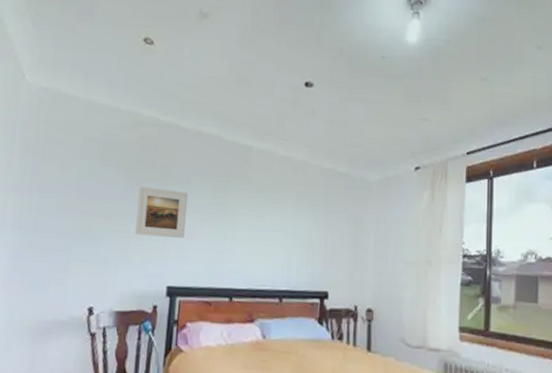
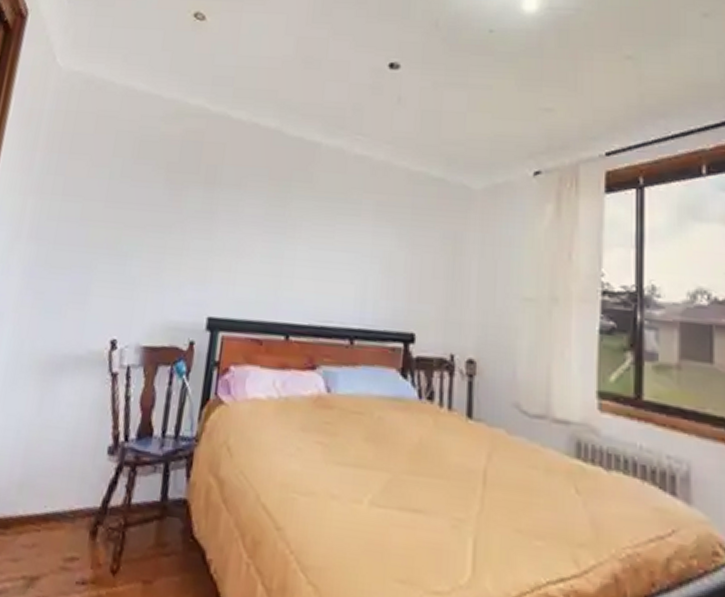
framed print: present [135,186,188,238] -> none [172,190,238,256]

